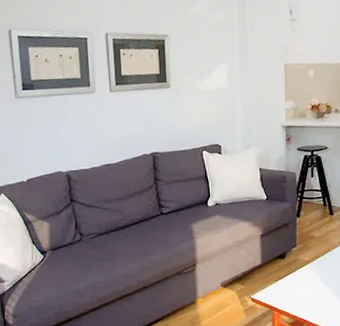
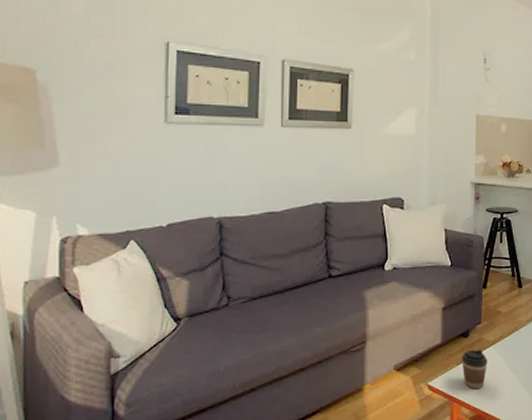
coffee cup: none [280,268,303,300] -> present [461,349,487,389]

